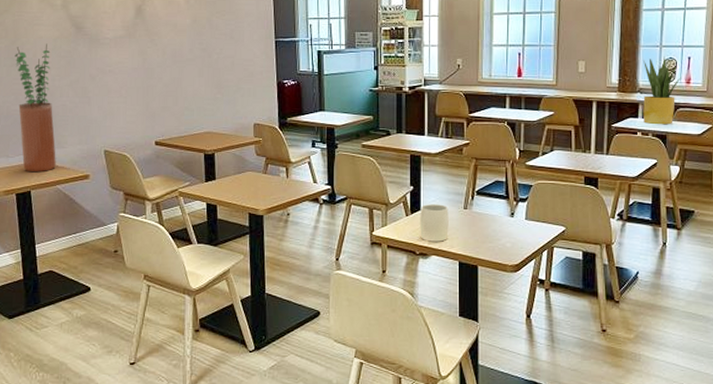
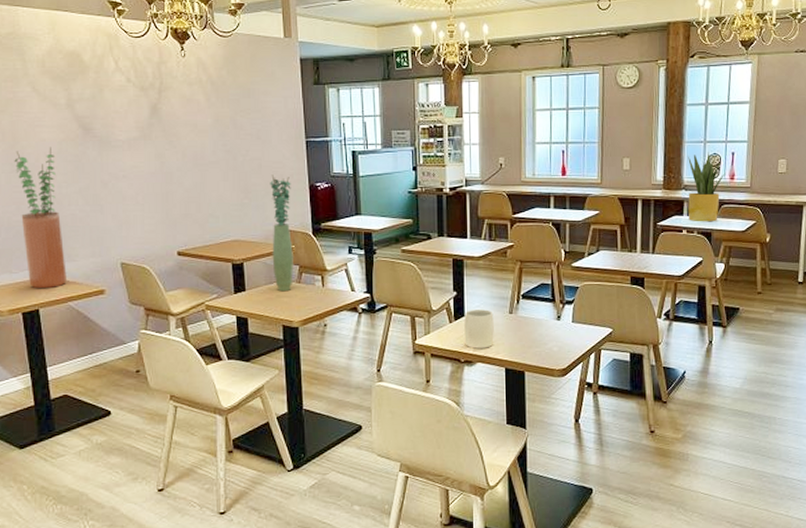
vase: none [241,72,261,182] -> present [270,174,293,292]

